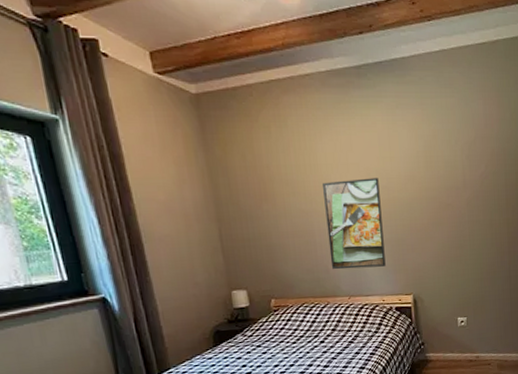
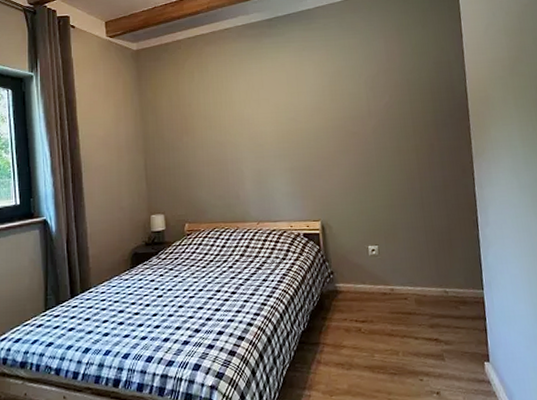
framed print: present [323,178,386,270] -> none [236,111,294,196]

